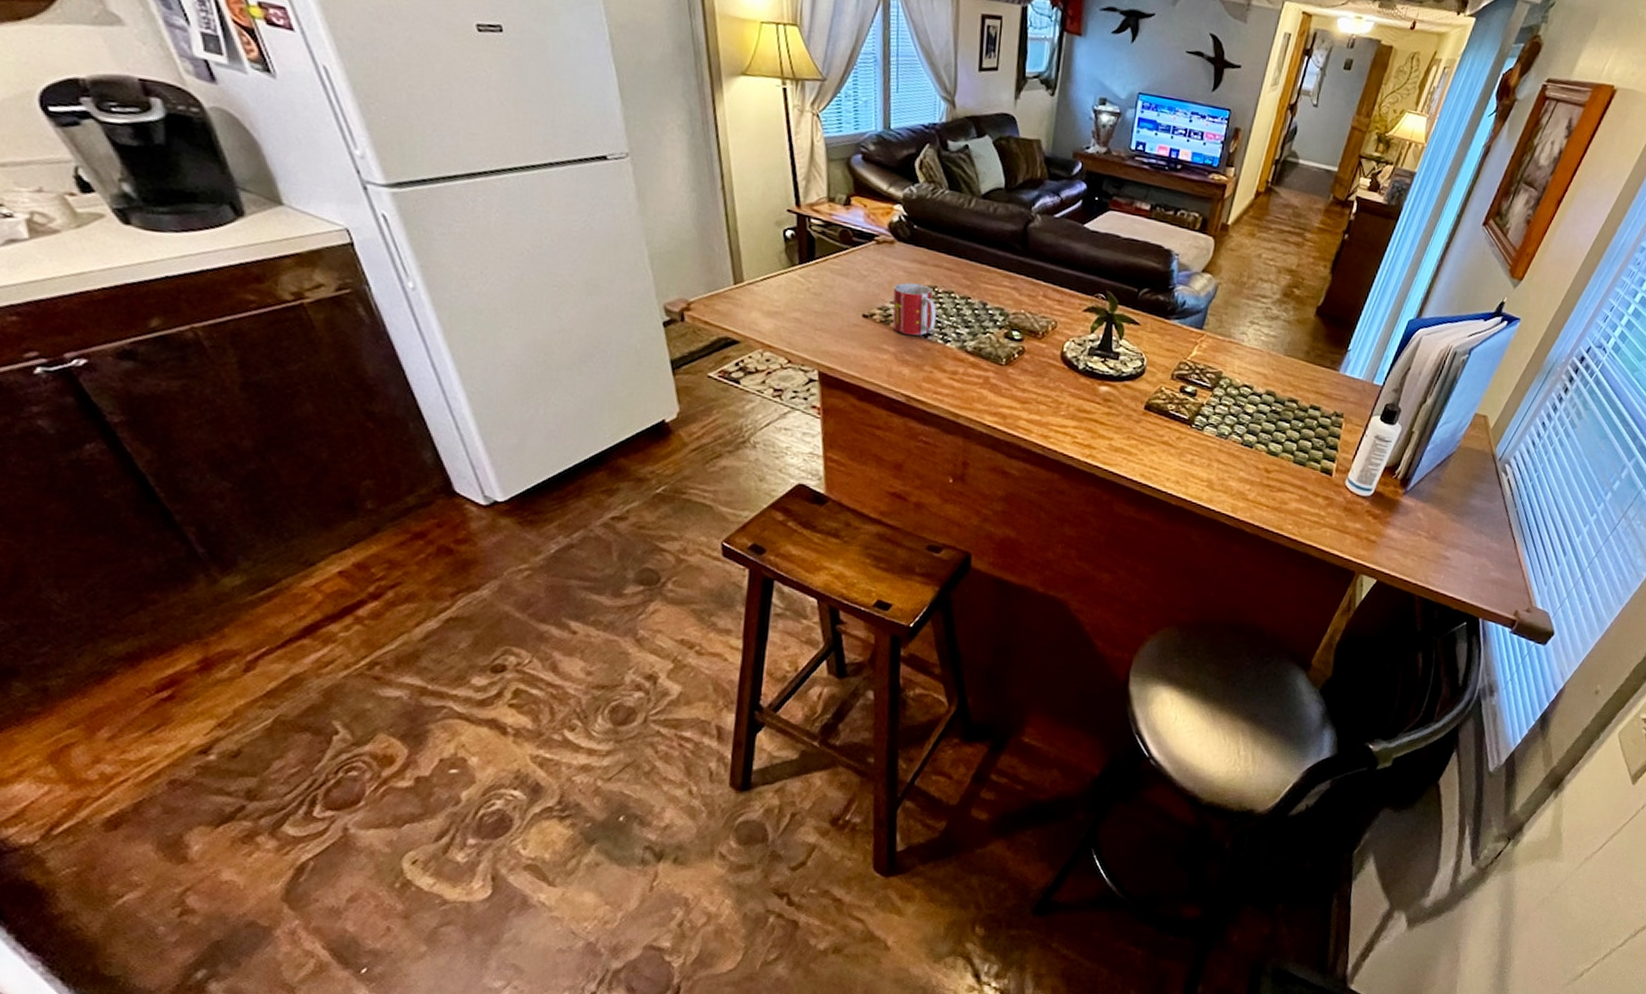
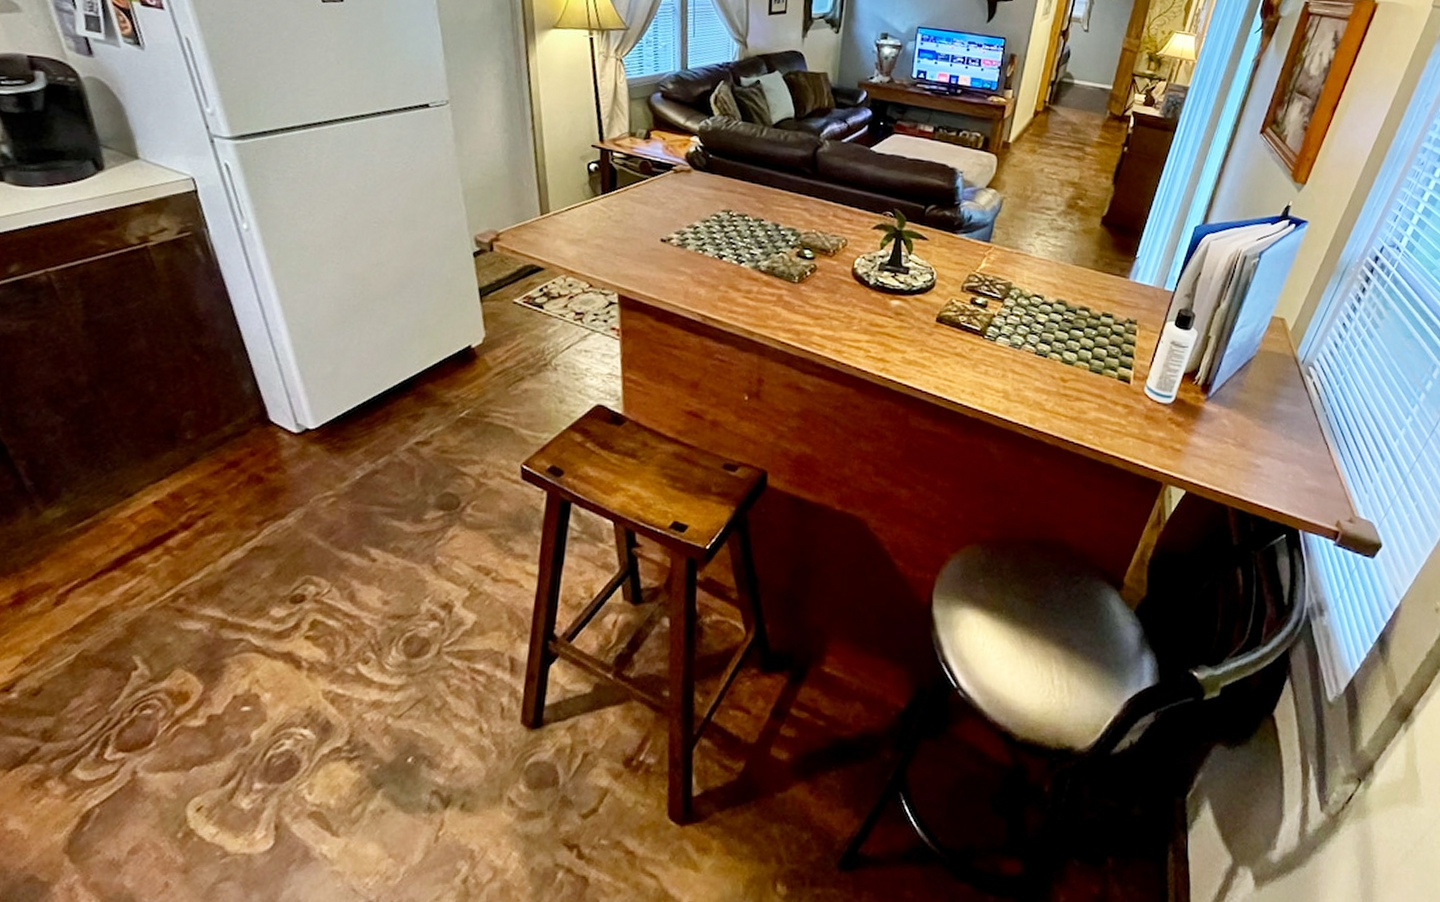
mug: present [893,282,937,336] -> none [689,207,732,257]

